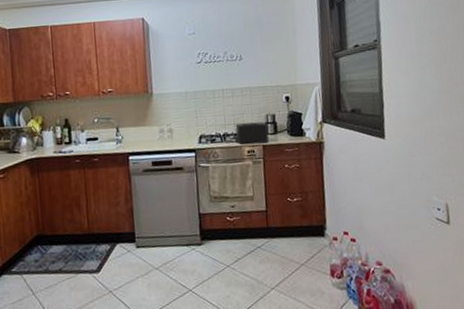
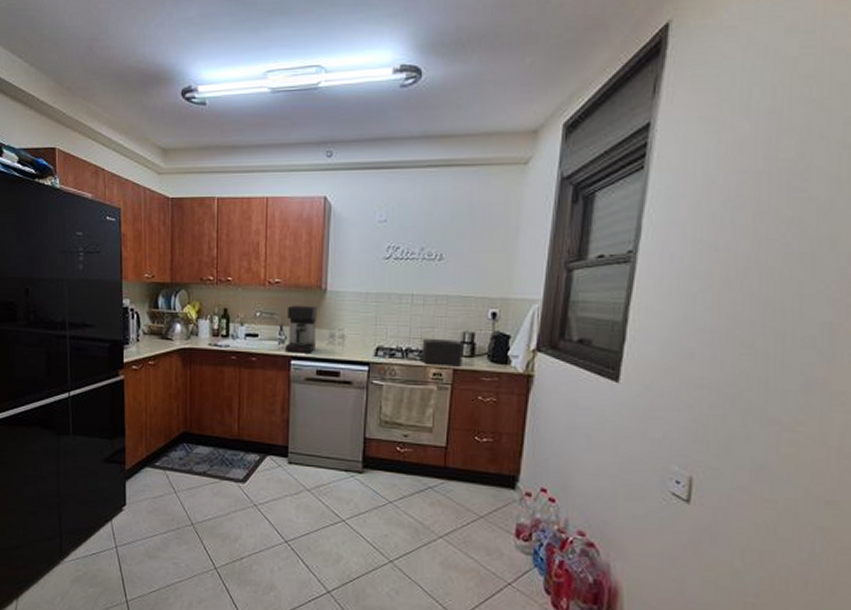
coffee maker: none [121,107,149,150] -> present [284,305,318,353]

